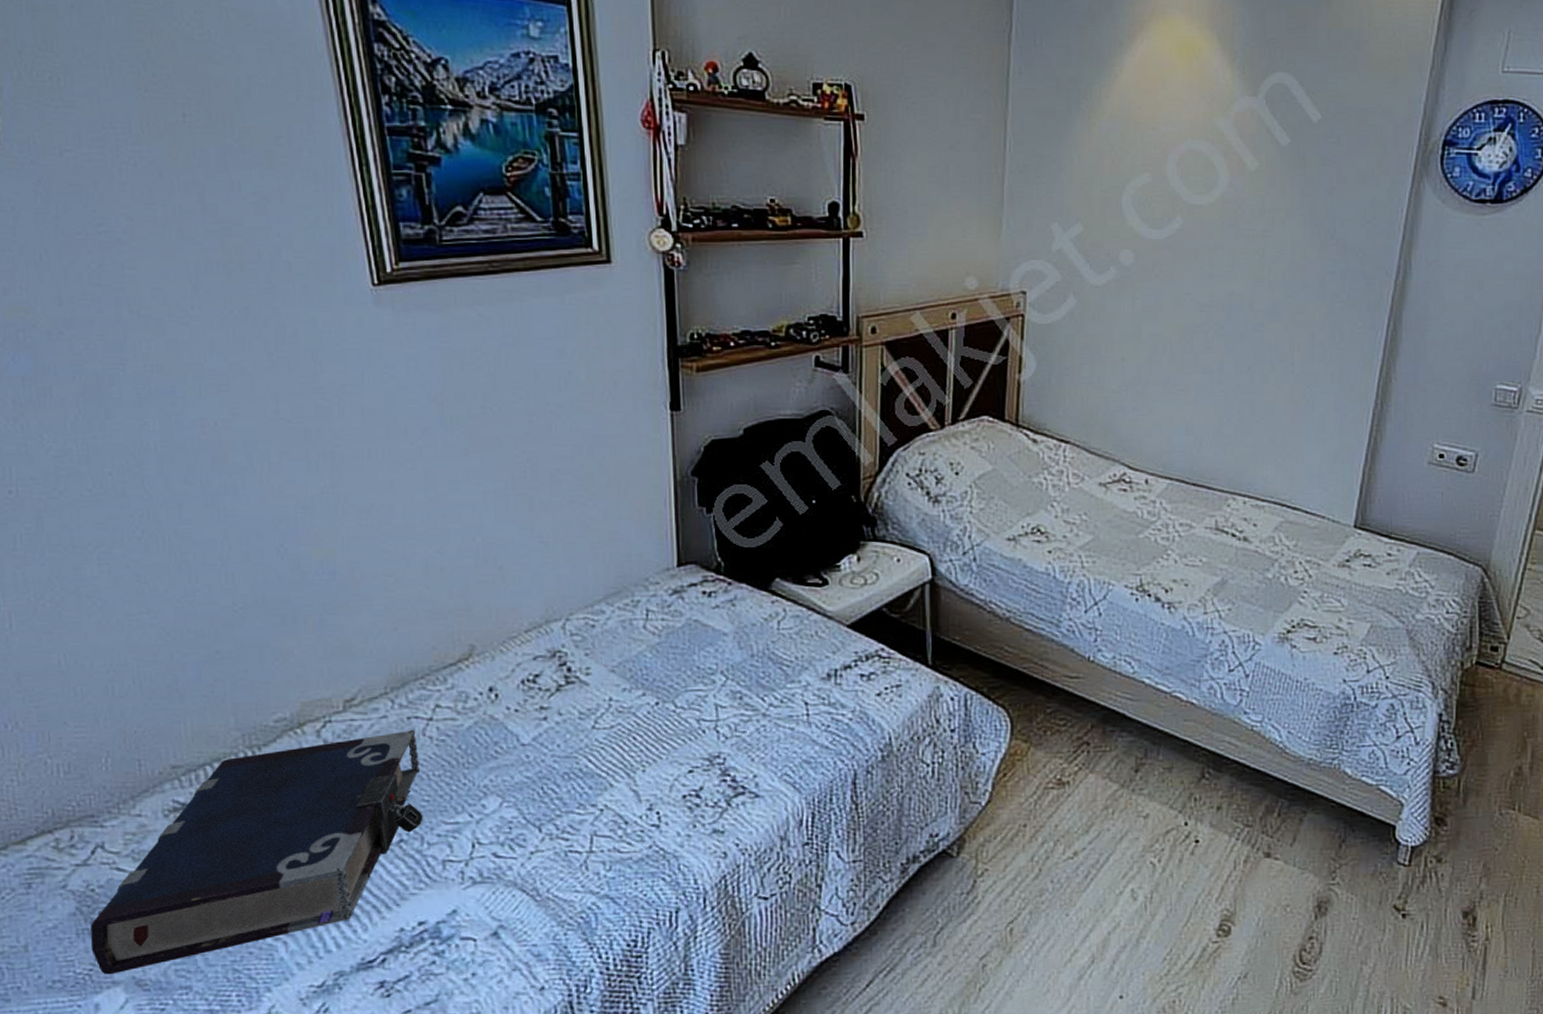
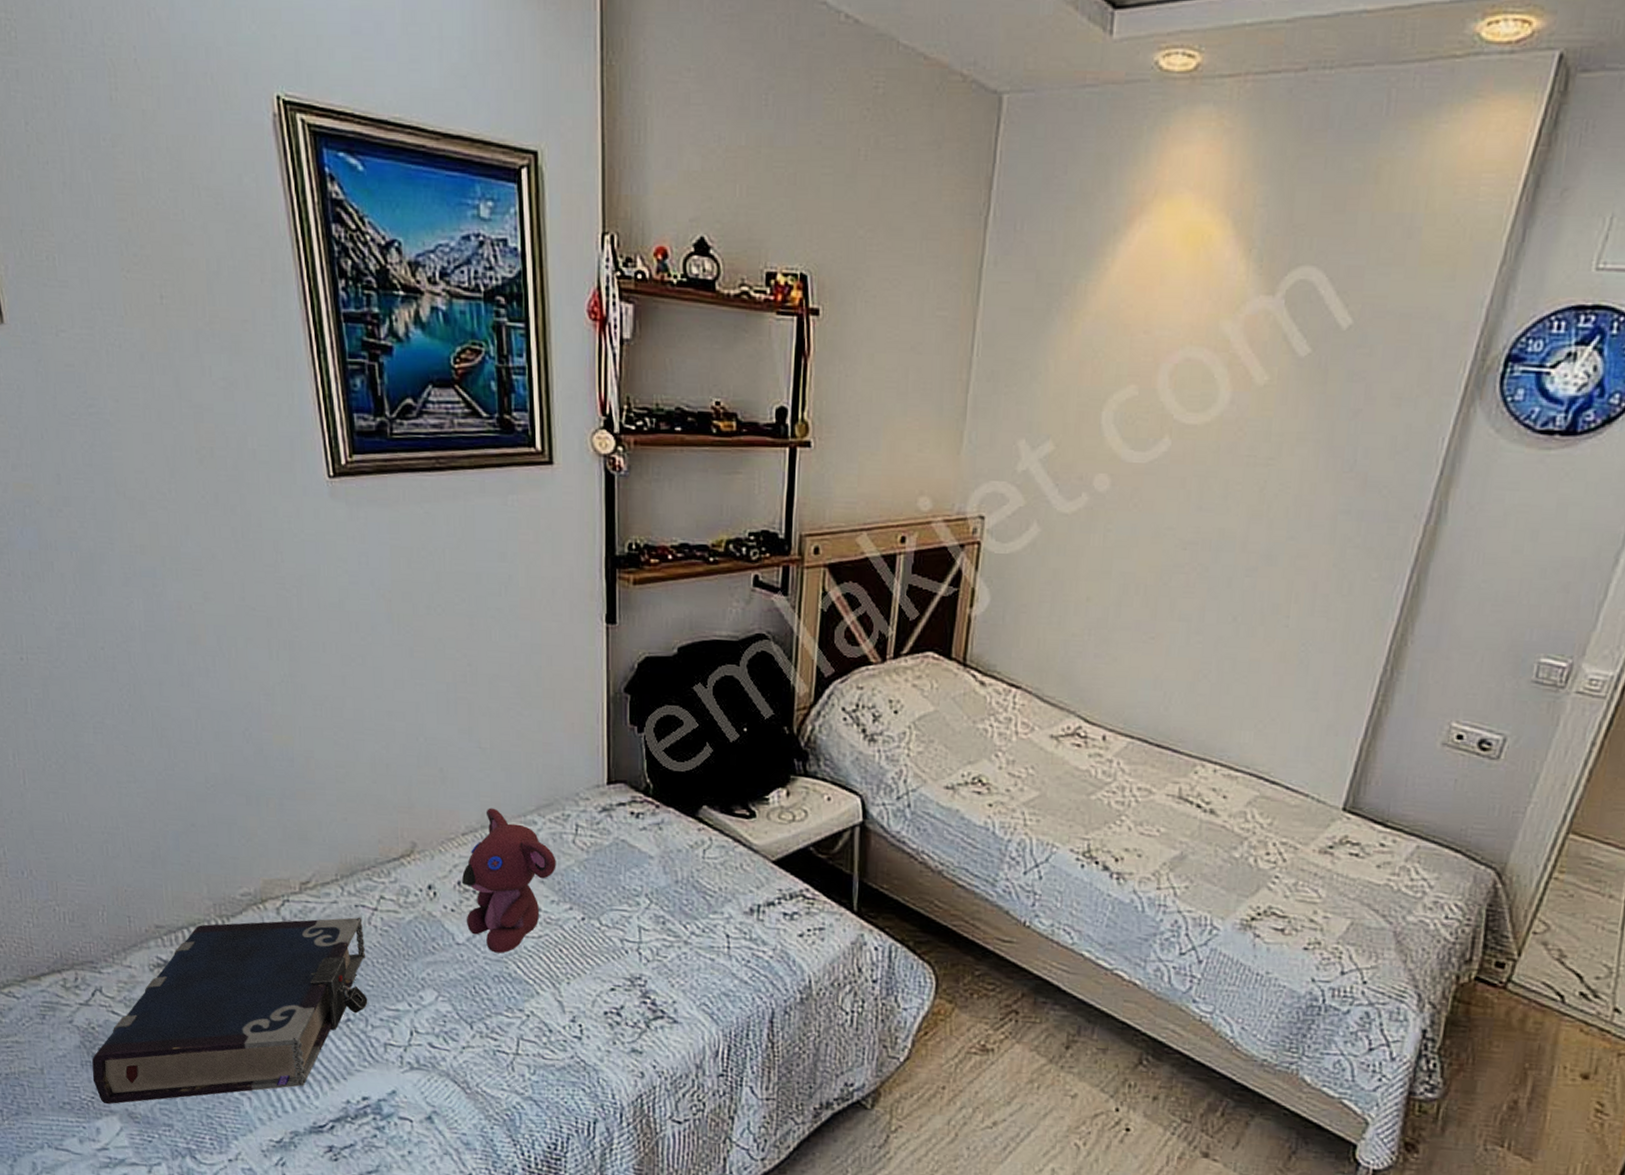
teddy bear: none [526,601,627,749] -> present [462,807,556,953]

